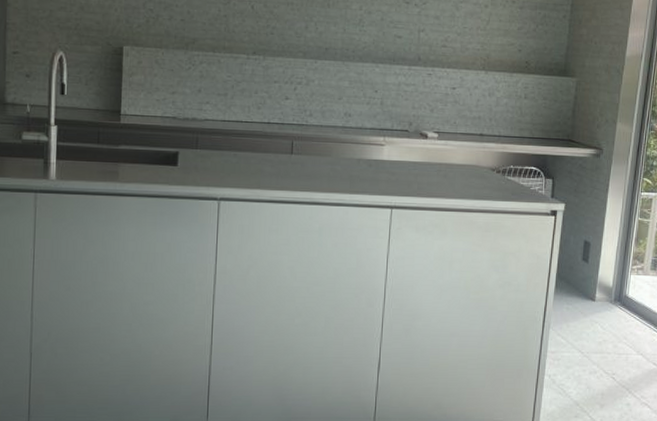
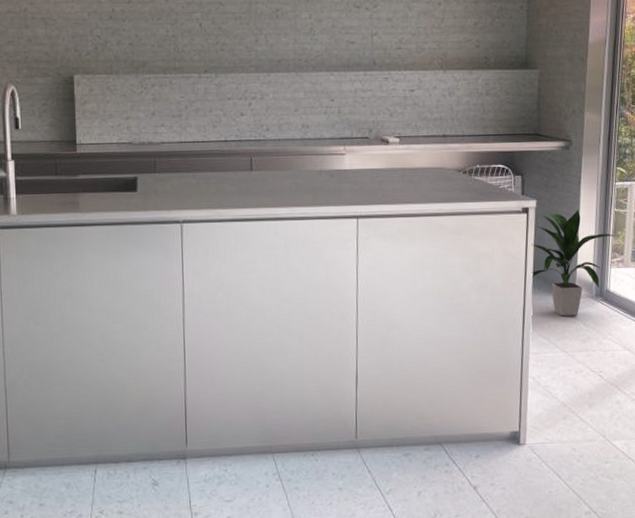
indoor plant: none [555,215,639,318] -> present [531,208,617,317]

